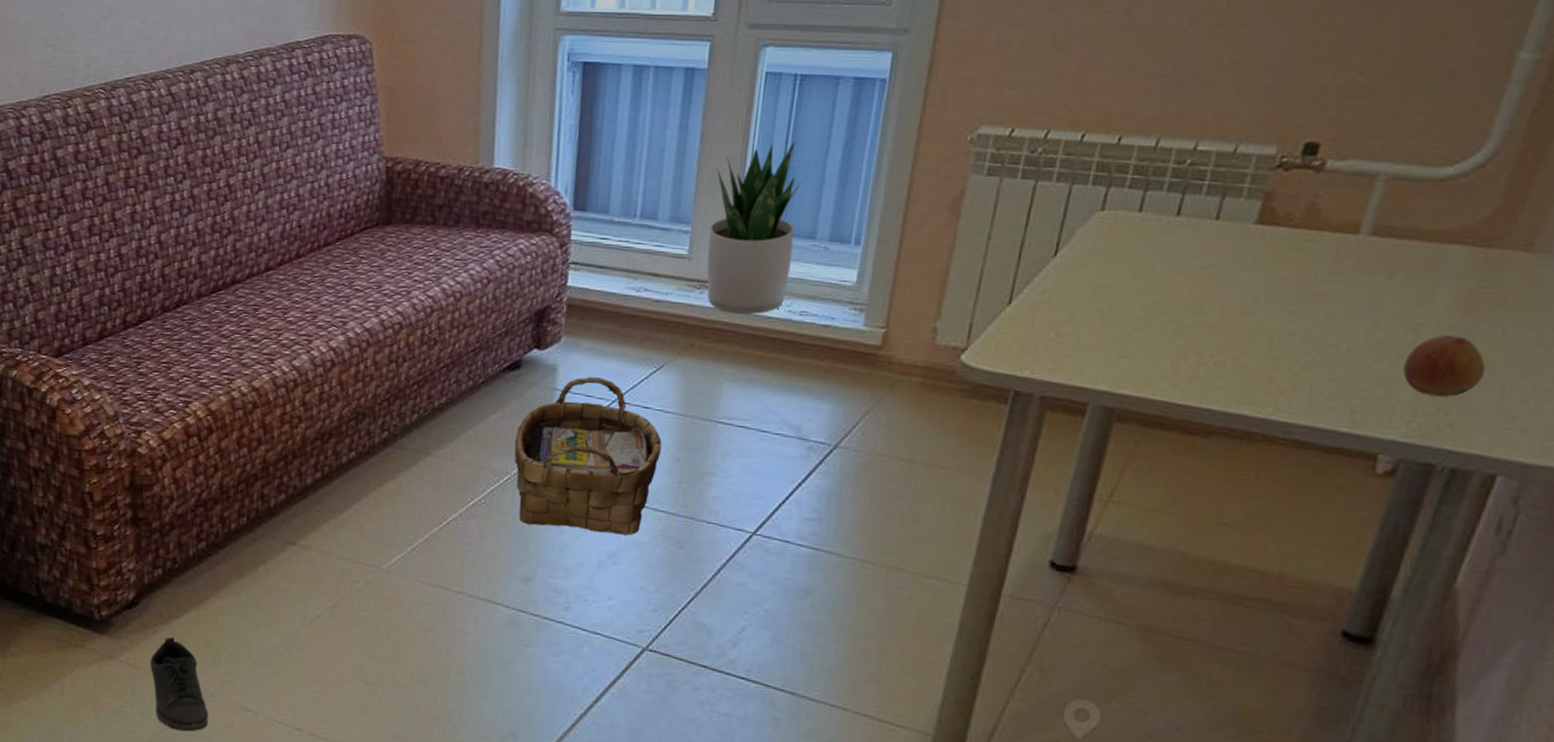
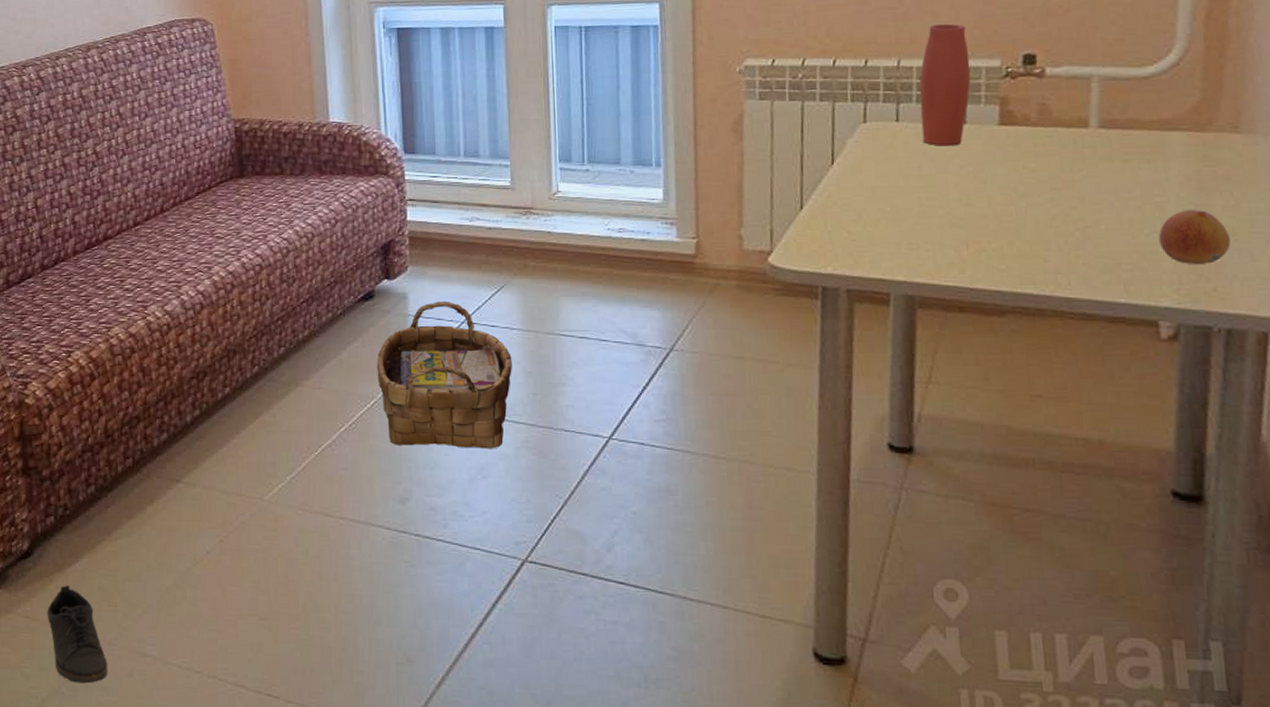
planter: present [706,142,802,315] -> none [526,82,603,236]
vase: none [1163,99,1246,244] -> present [919,23,971,146]

